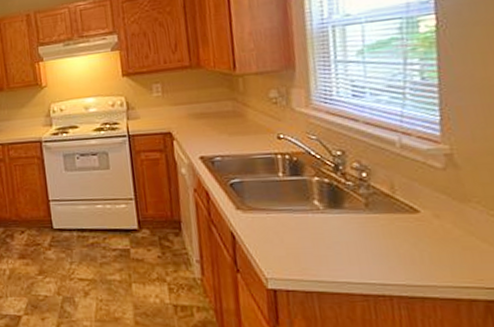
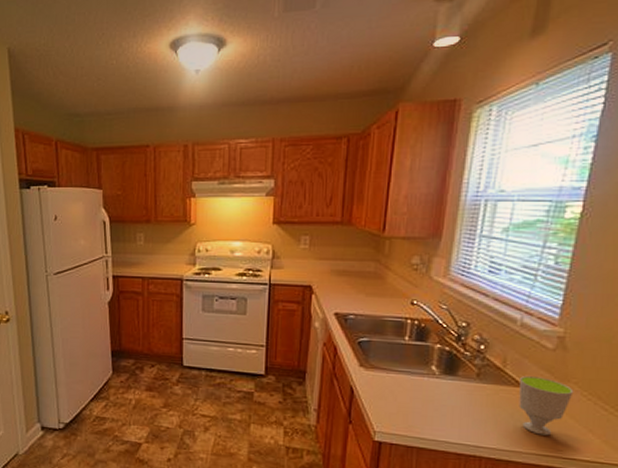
cup: none [414,200,479,265] -> present [518,376,574,436]

